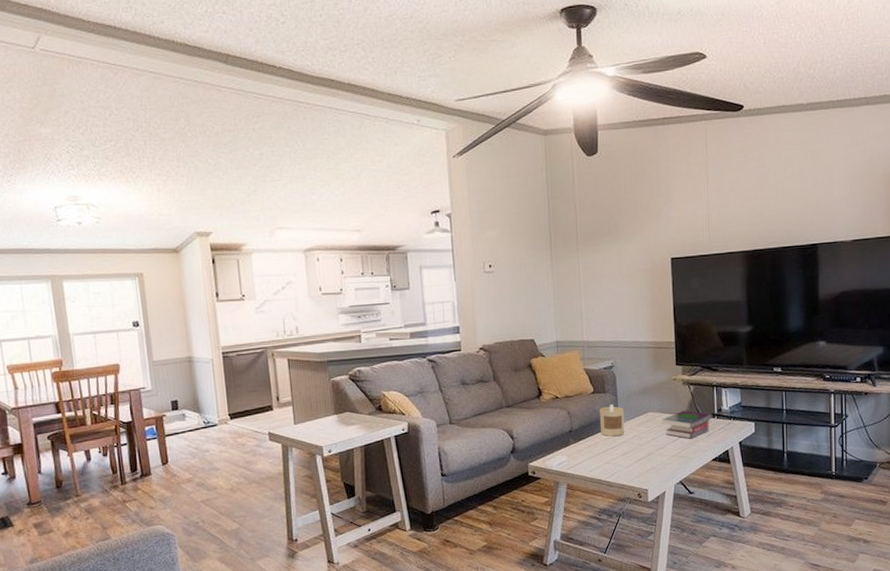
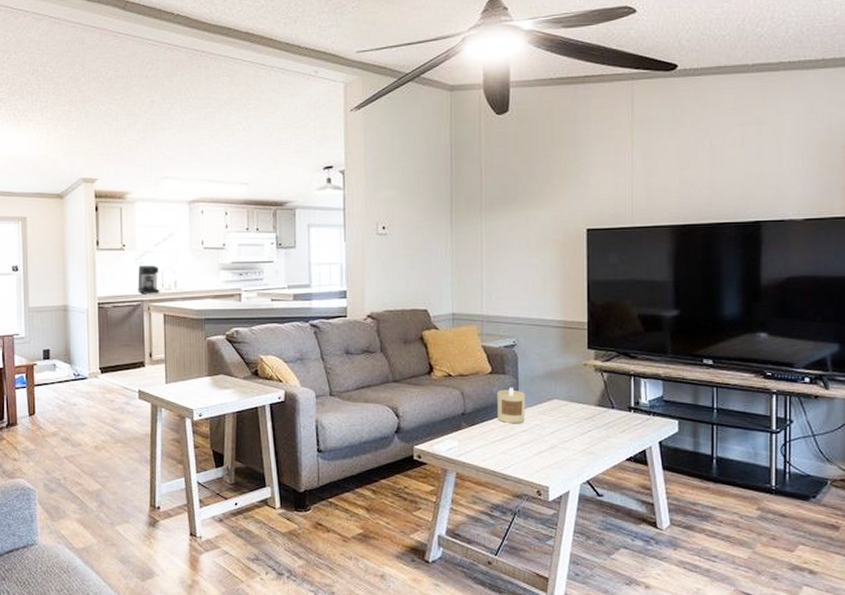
coffee maker: none [259,313,283,342] -> present [137,265,160,294]
books: present [661,411,712,439] -> none [568,401,628,433]

